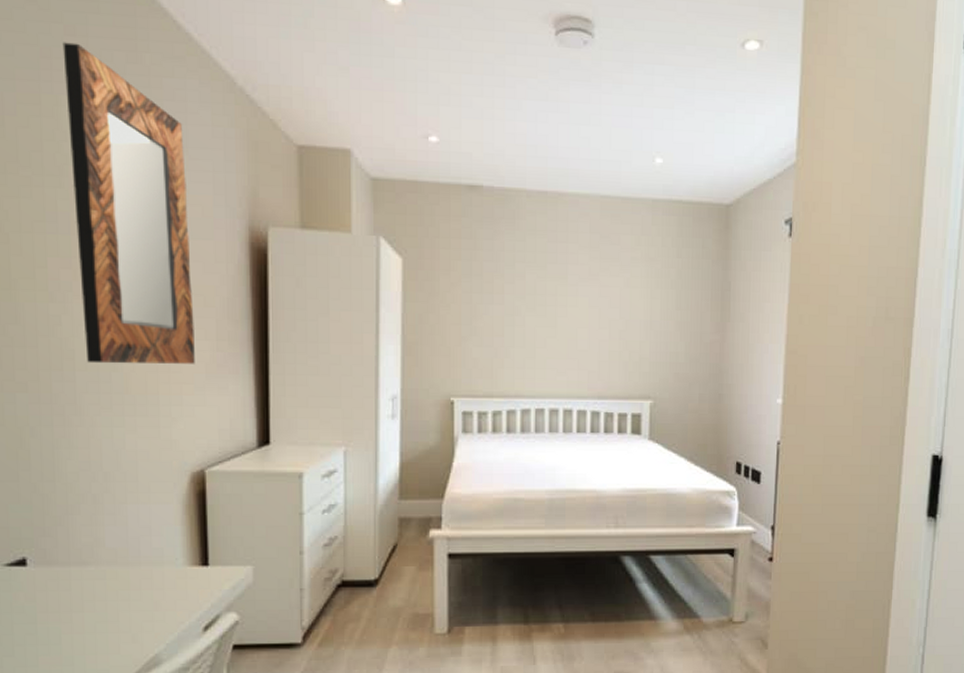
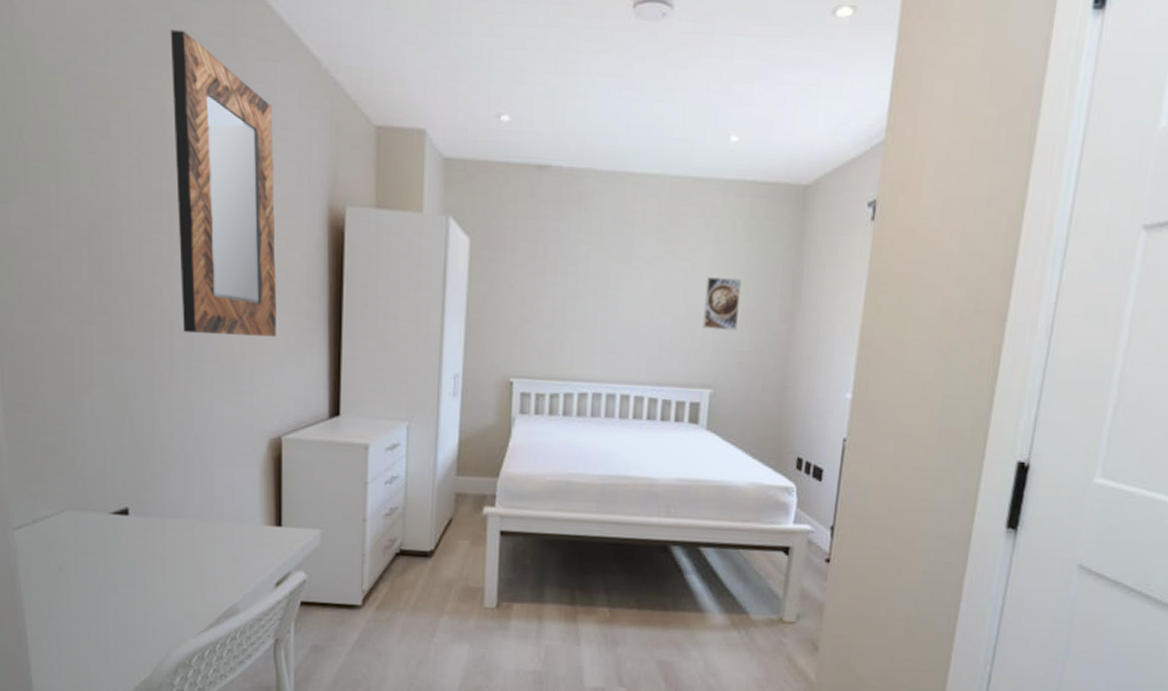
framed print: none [639,292,674,344] -> present [702,277,742,331]

